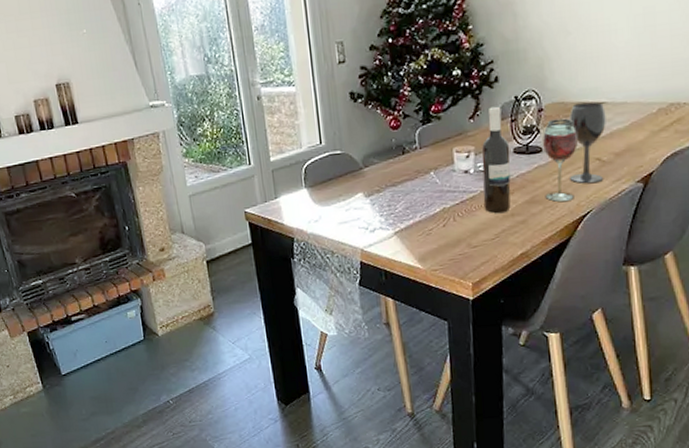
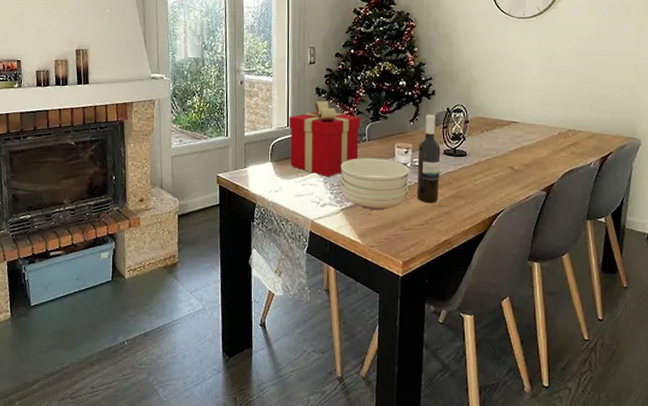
gift box: none [320,107,410,197] -> present [289,101,361,176]
bowl: none [389,167,474,230] -> present [340,158,409,211]
wineglass: present [543,118,579,202] -> none [467,130,496,199]
wine glass: present [569,102,606,184] -> none [488,120,518,187]

